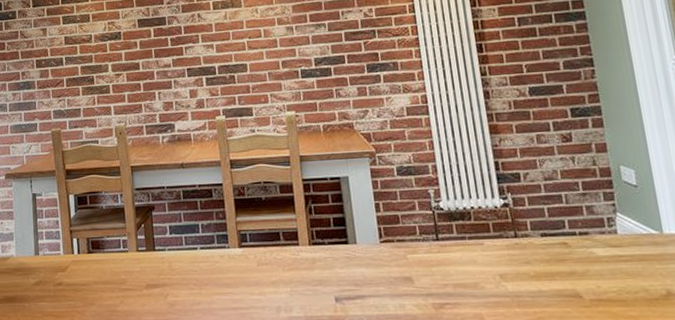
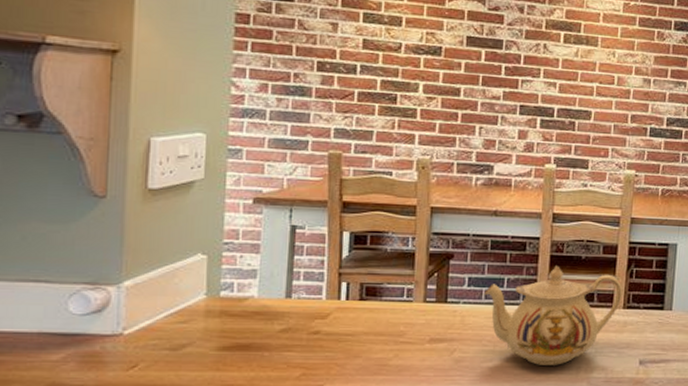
teapot: none [184,208,306,306] -> present [484,266,623,365]

